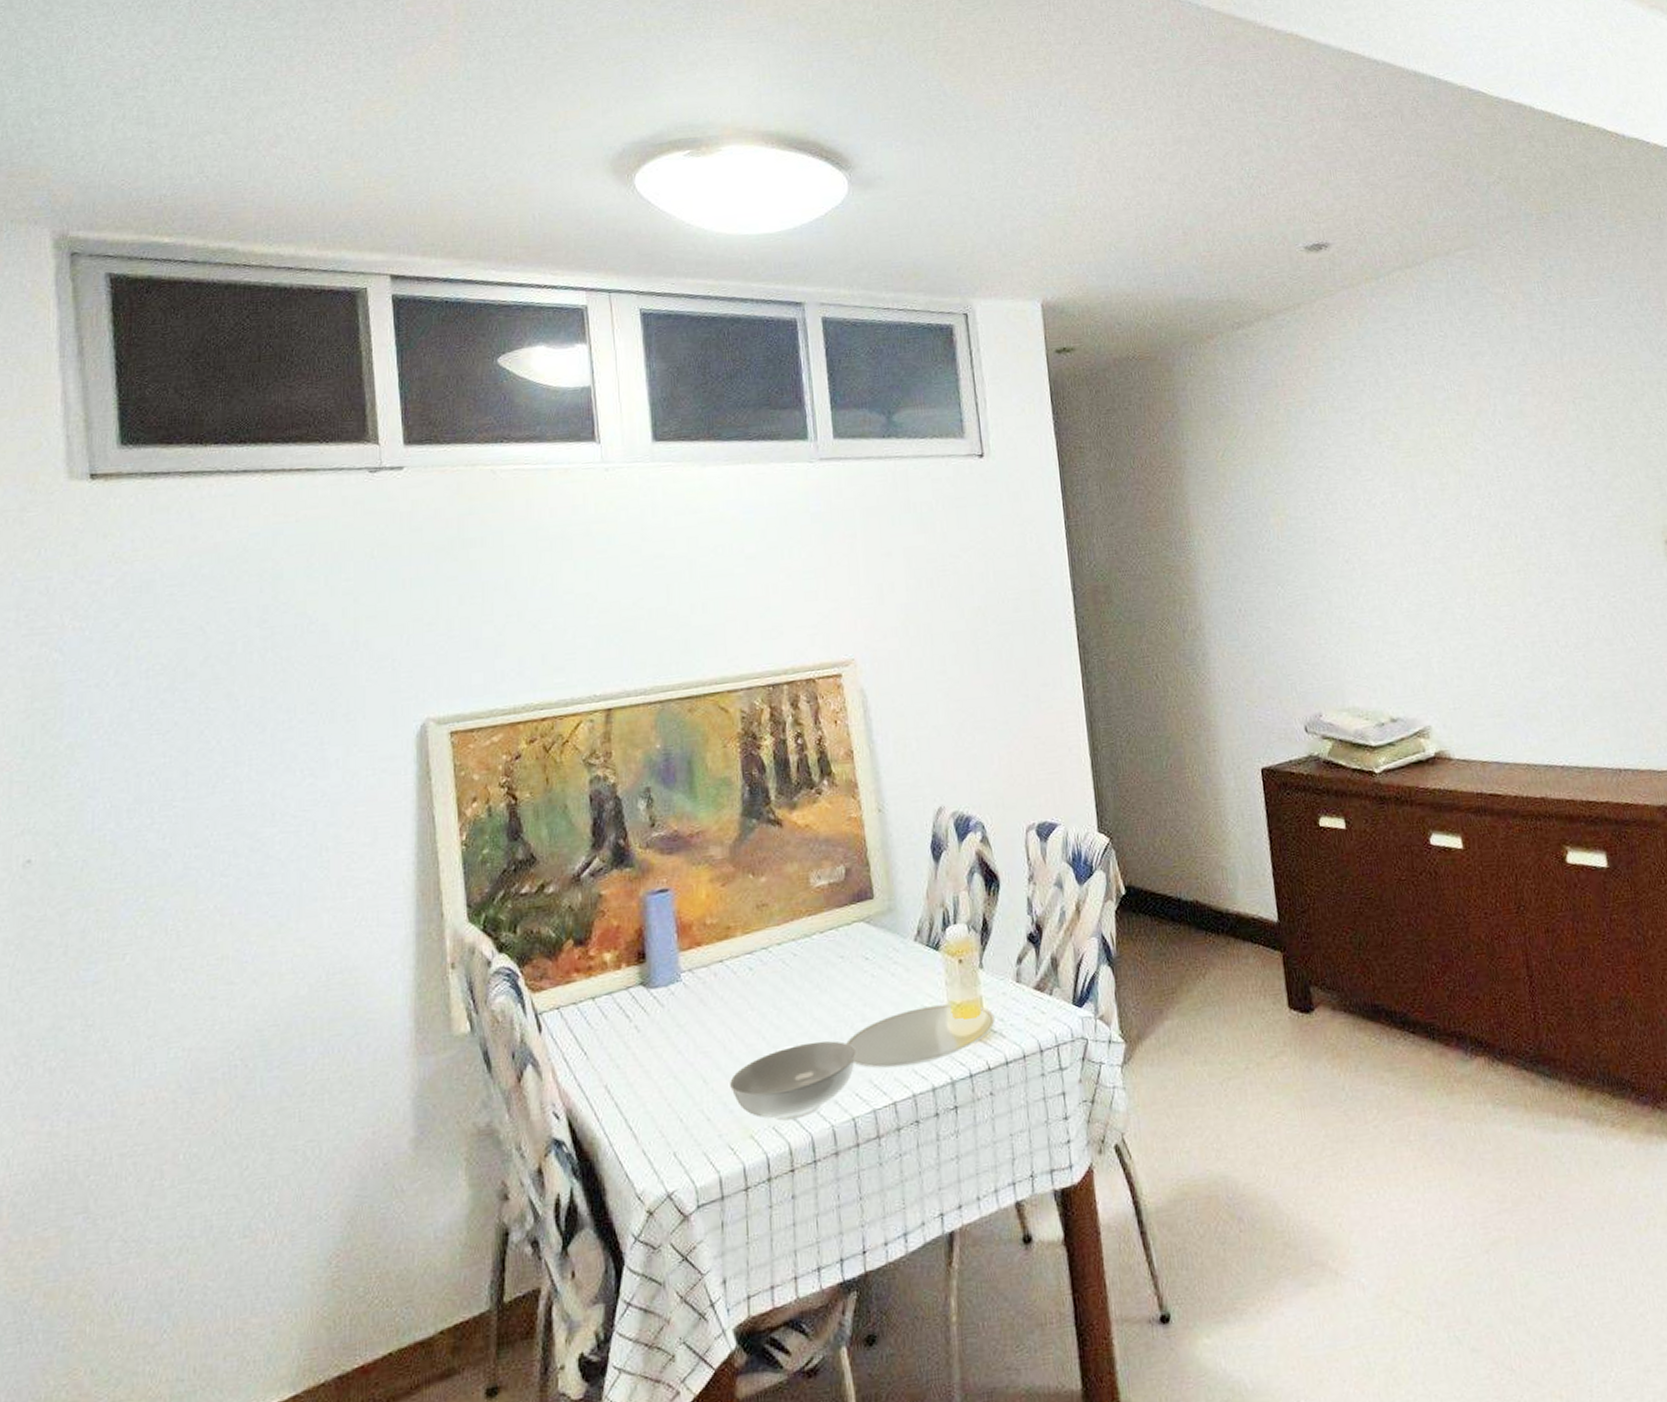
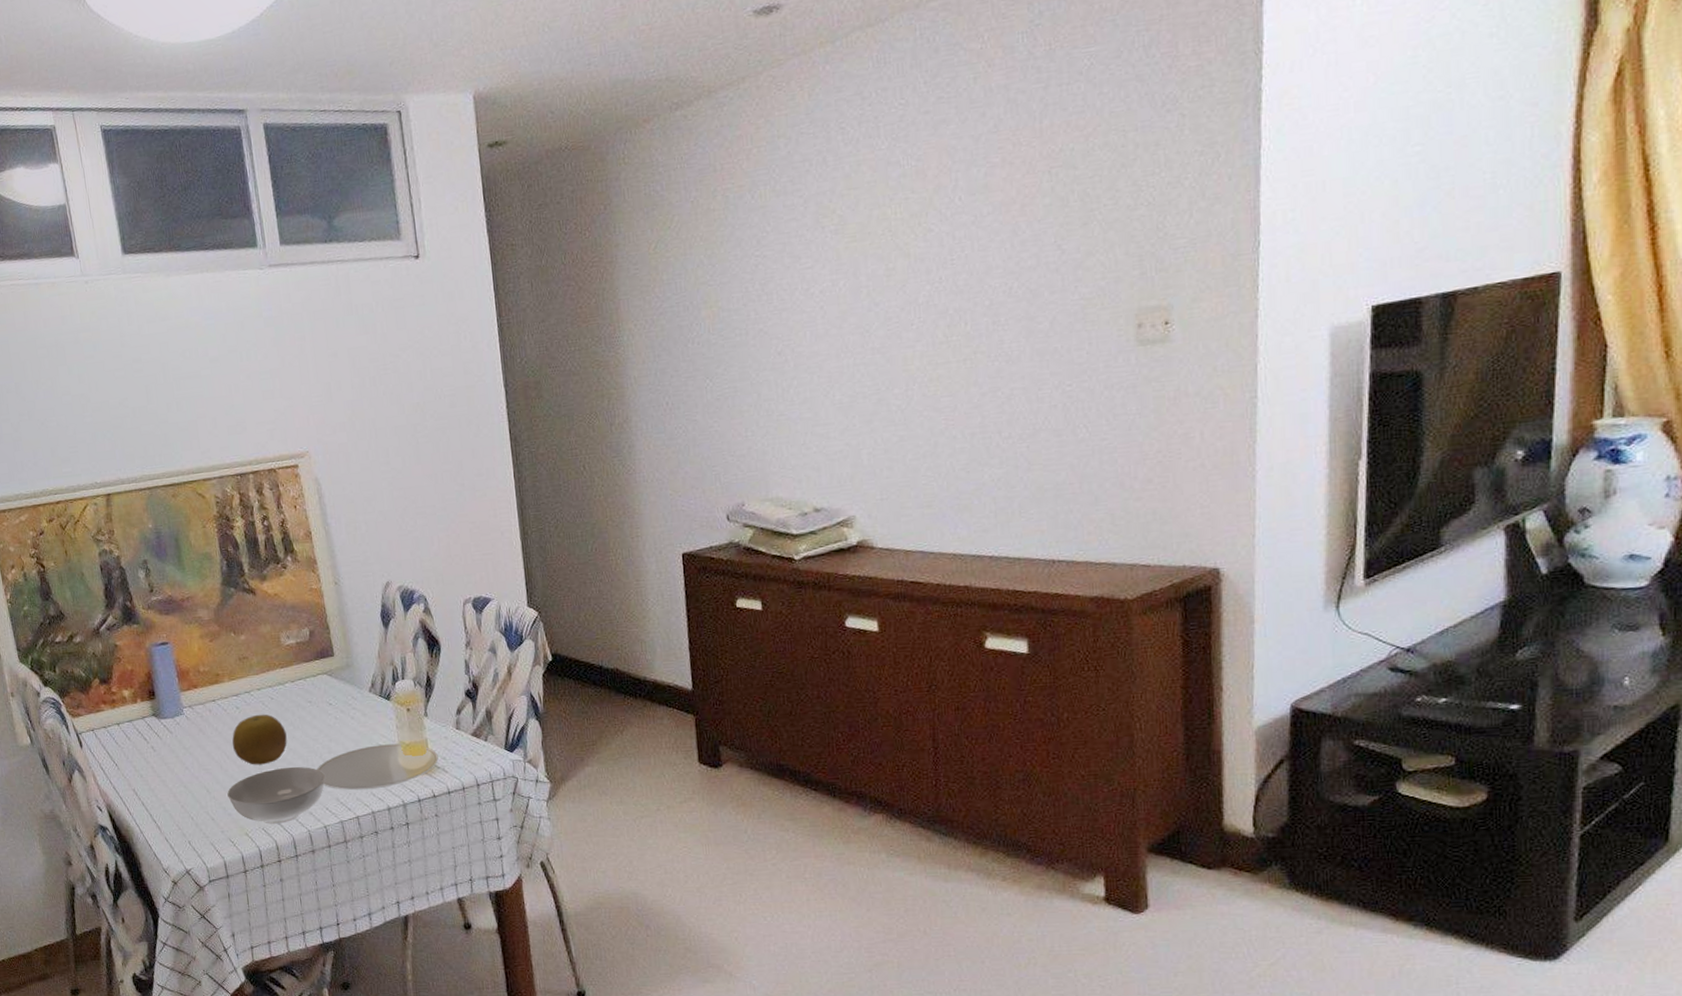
fruit: none [740,975,811,1043] -> present [232,714,287,765]

